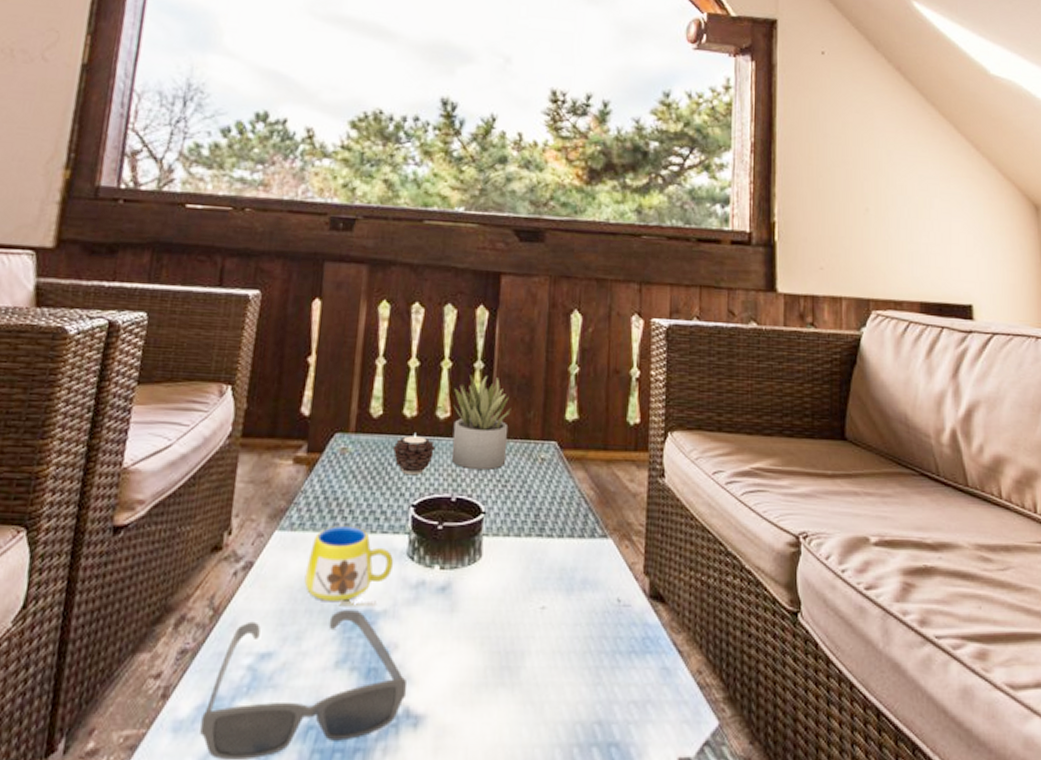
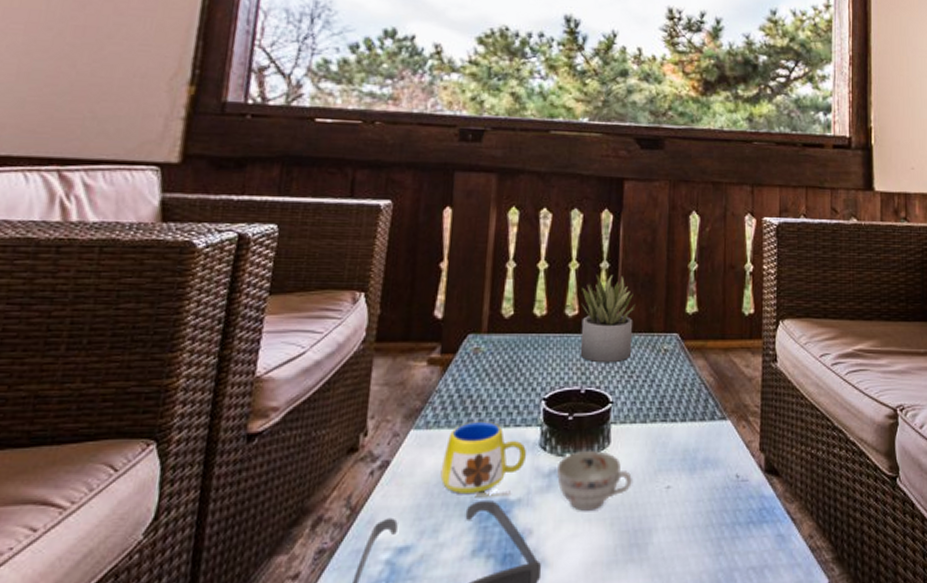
candle: present [392,433,436,476] -> none [523,331,565,371]
teacup: none [425,562,504,628] -> present [557,449,632,511]

